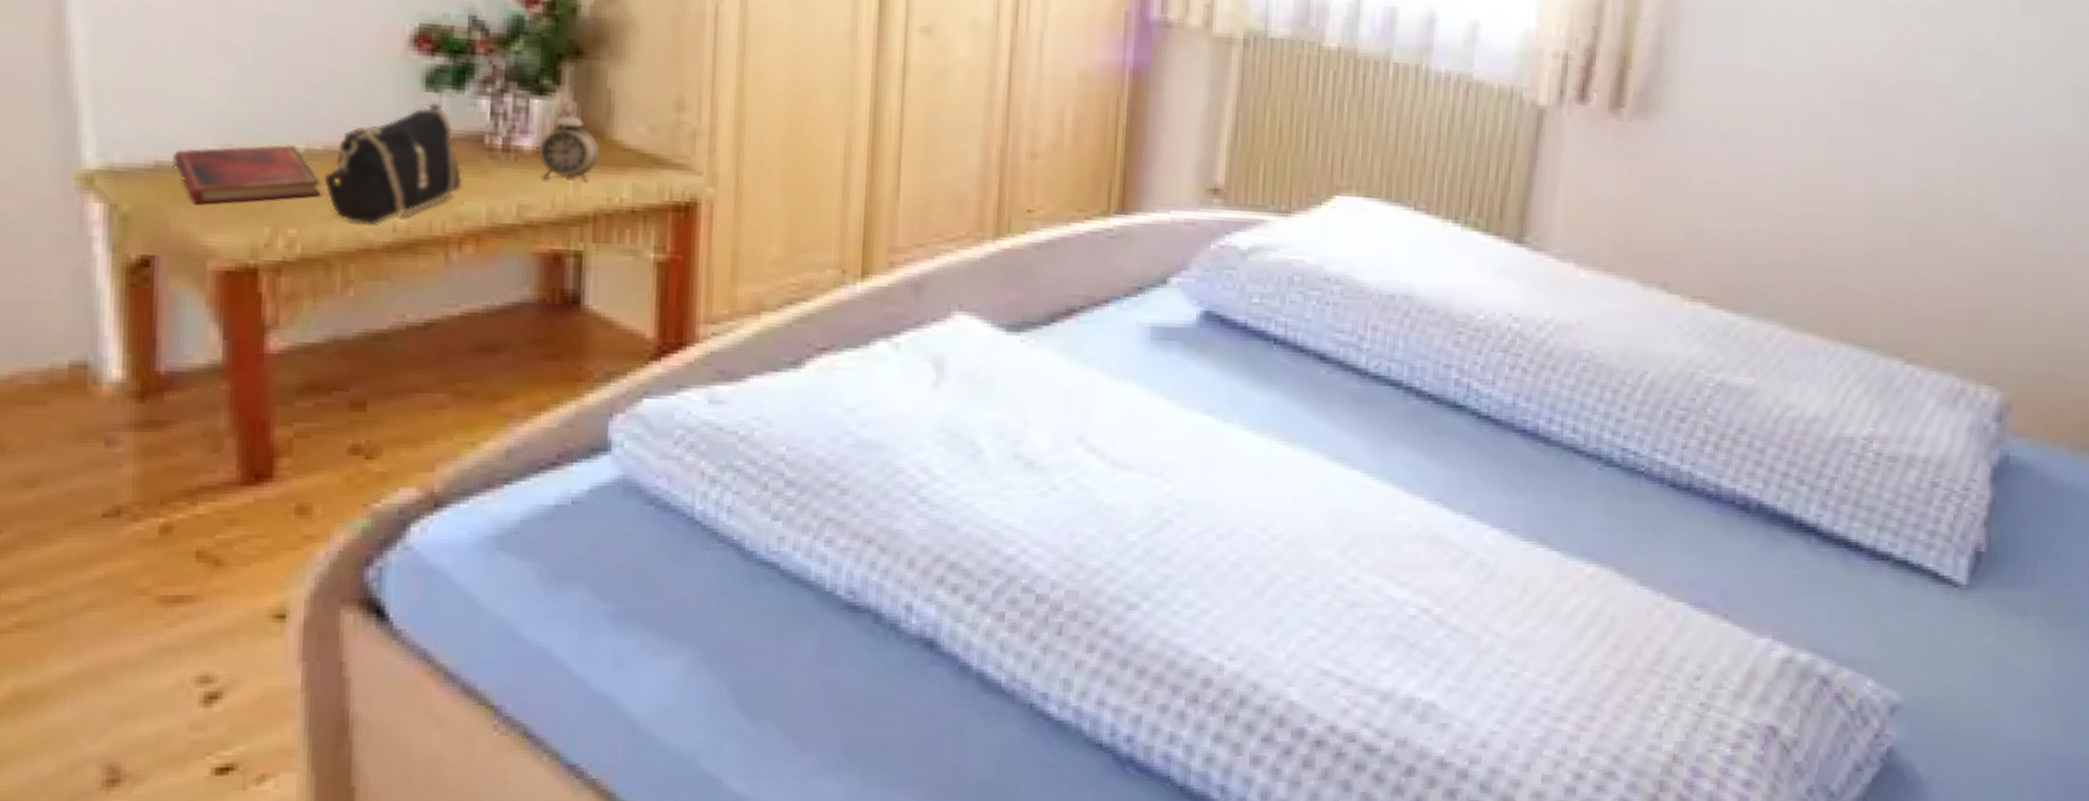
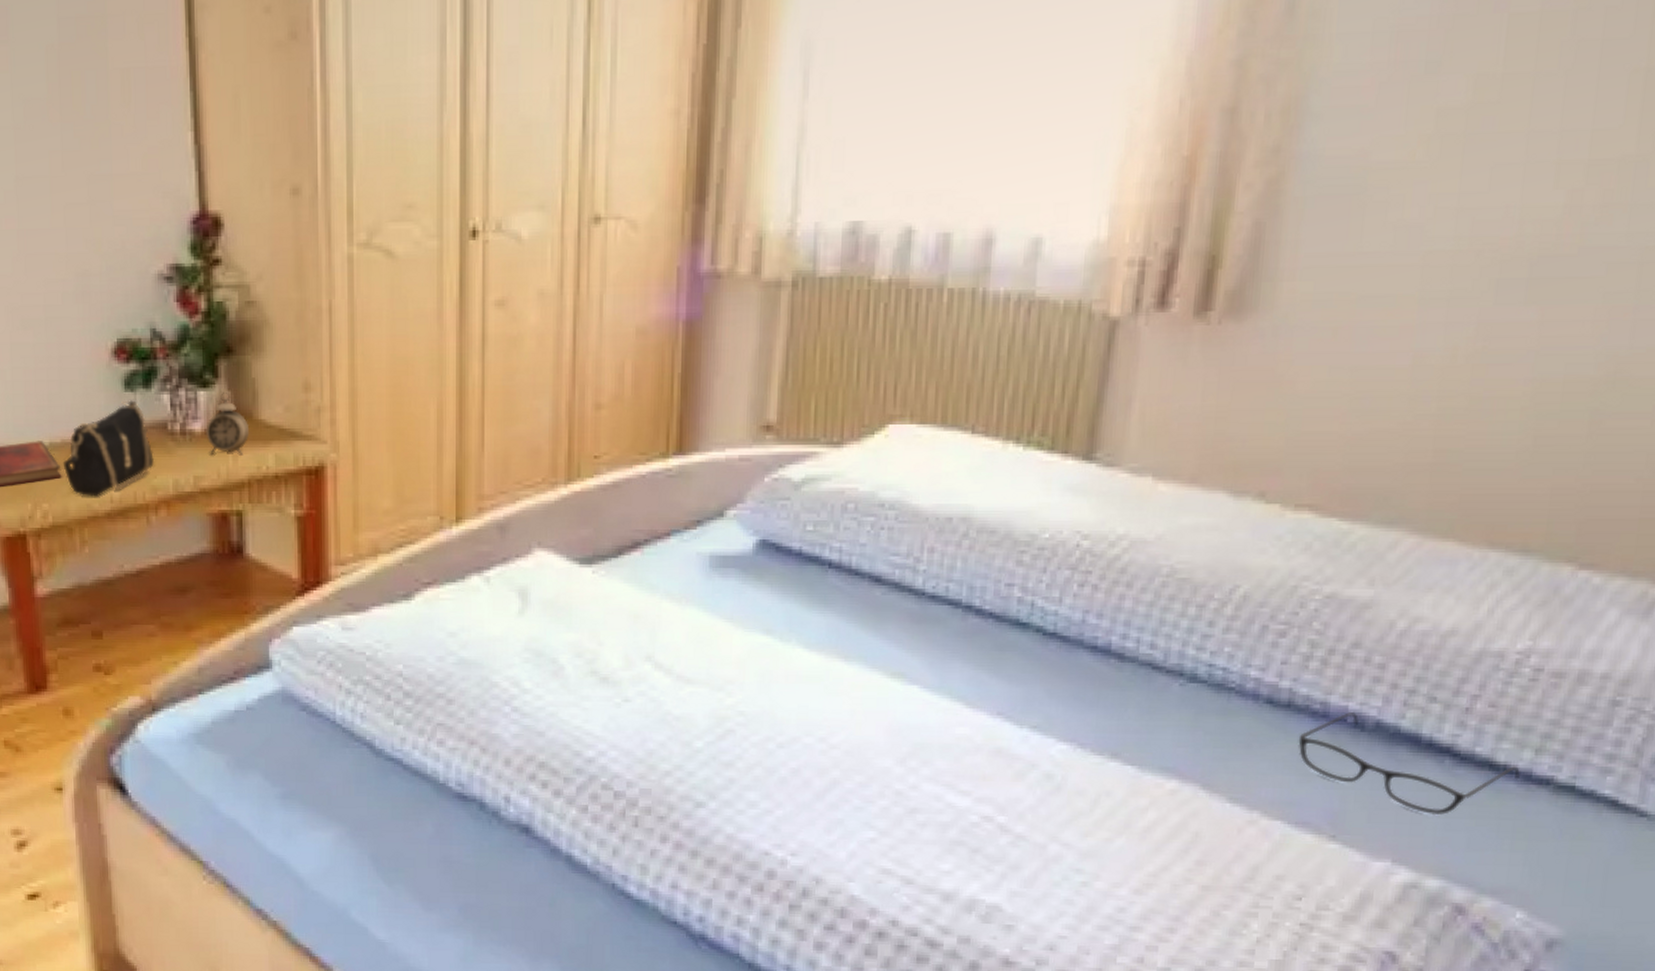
eyeglasses: none [1696,493,1868,592] -> present [1298,711,1520,816]

